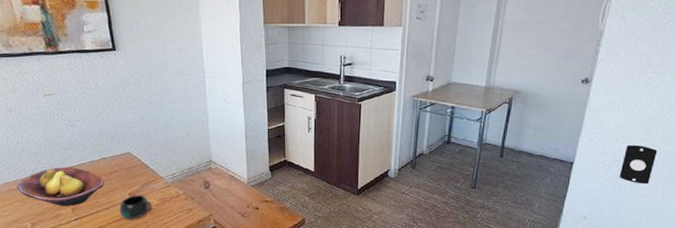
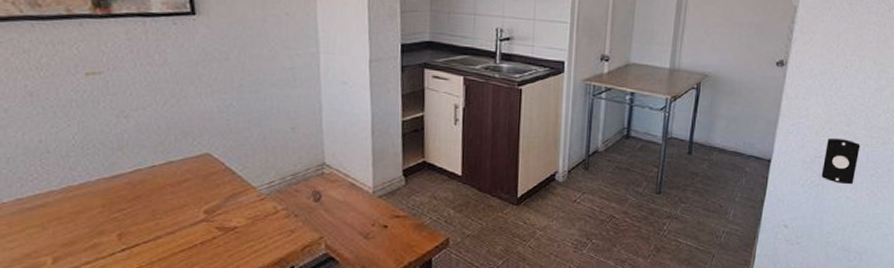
fruit bowl: present [16,167,104,207] -> none [33,175,169,232]
mug: present [119,194,152,220] -> none [190,212,238,248]

